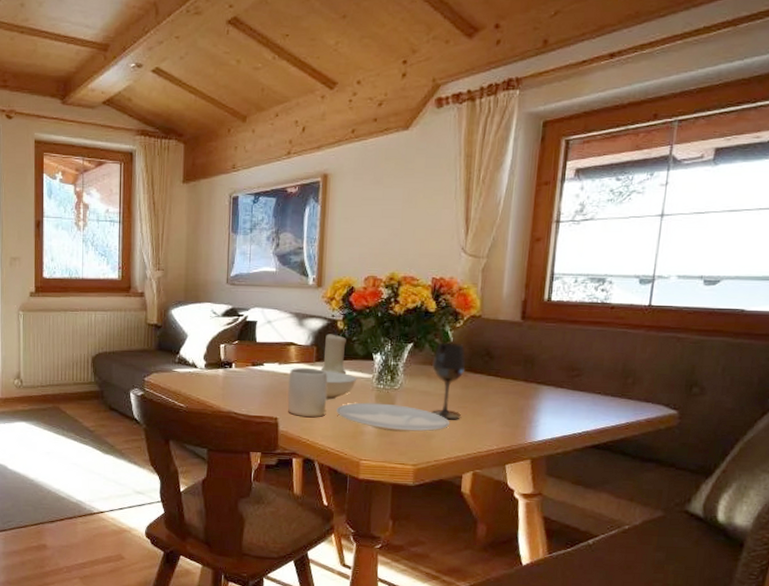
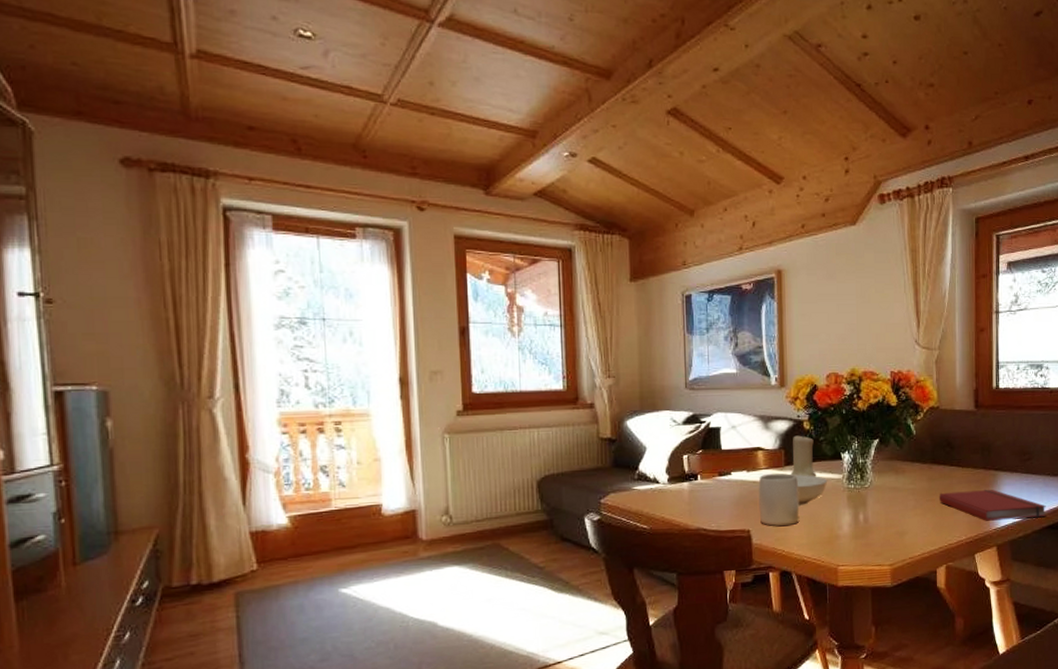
plate: present [336,402,450,432] -> none [809,503,921,532]
wine glass: present [431,342,466,420] -> none [898,435,930,515]
book: none [471,401,593,436] -> present [939,489,1046,521]

